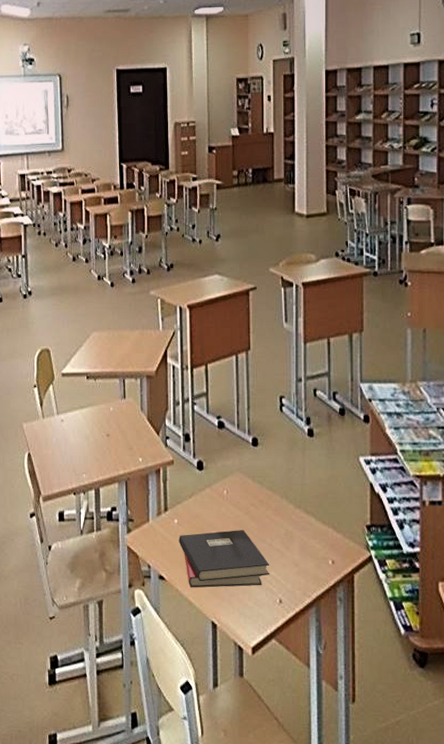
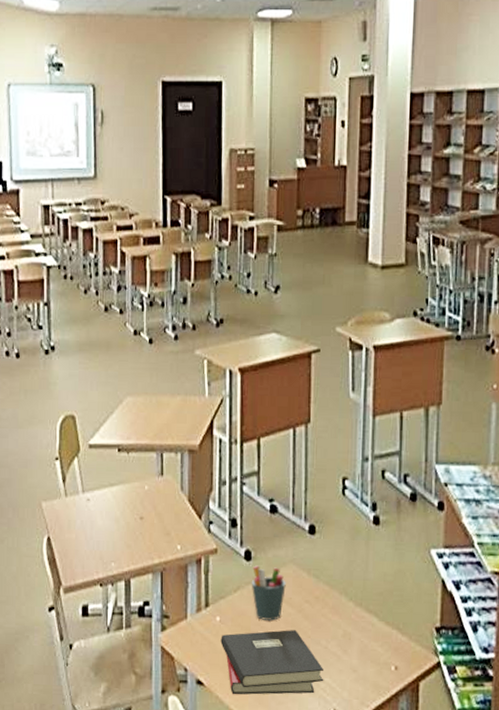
pen holder: none [203,474,234,522] -> present [251,565,286,621]

